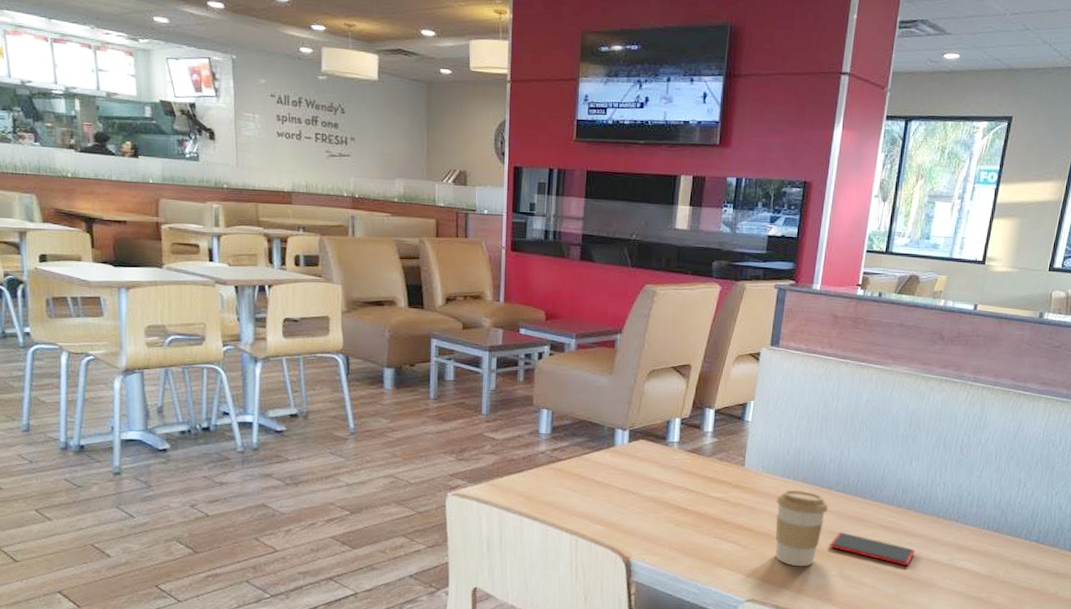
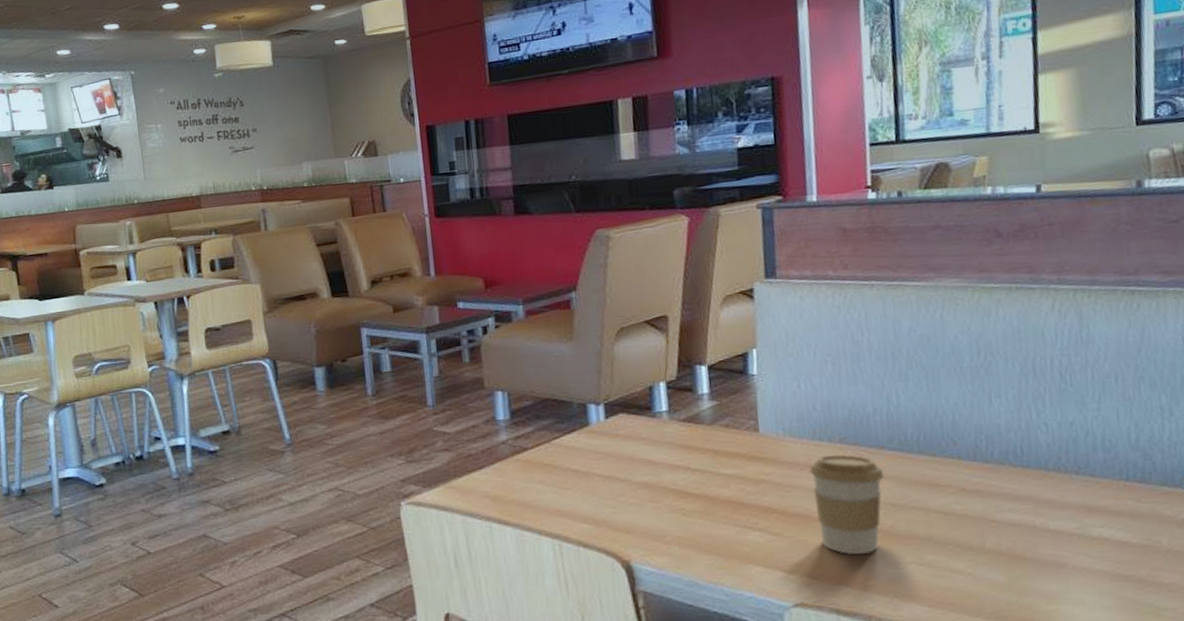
smartphone: present [829,532,916,566] -> none [895,503,1024,542]

